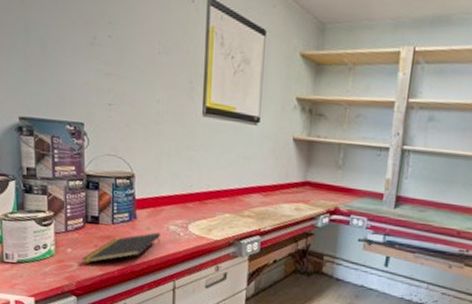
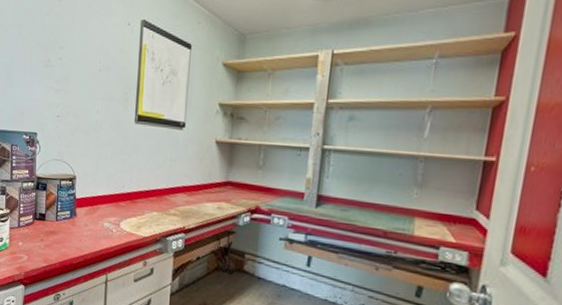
notepad: present [82,232,160,264] -> none [30,229,96,256]

